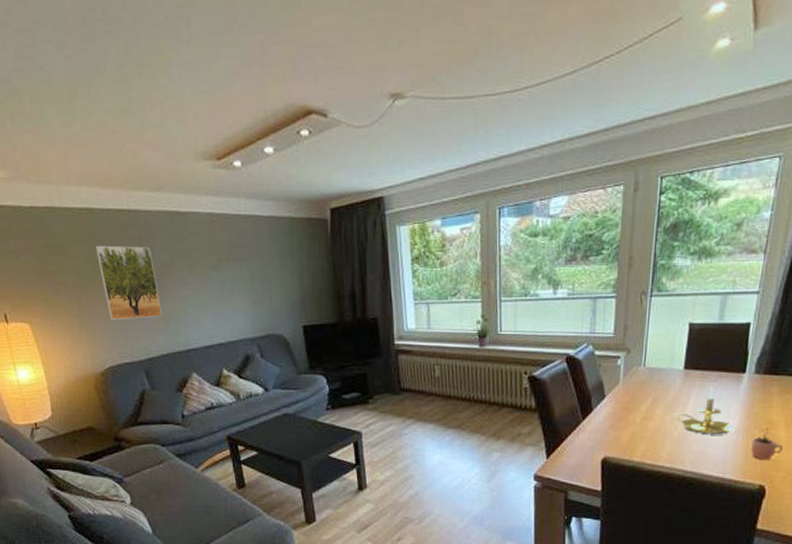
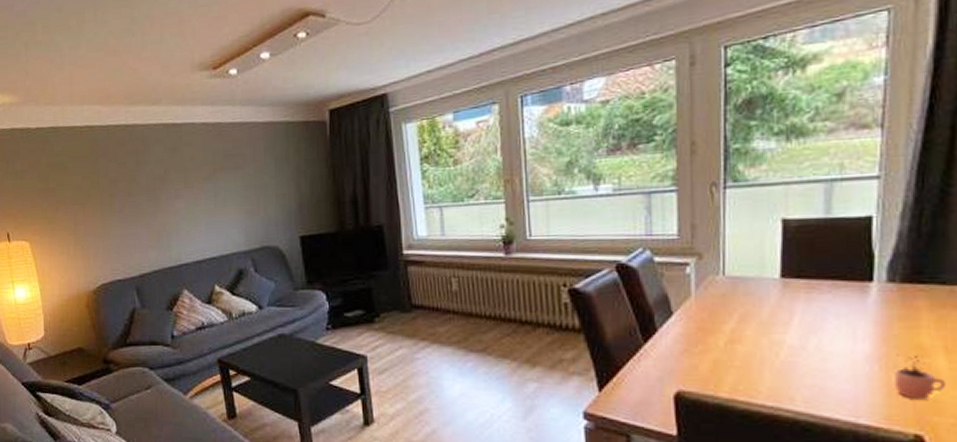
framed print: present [96,245,163,321] -> none [94,160,156,237]
candle holder: present [675,388,735,434] -> none [773,301,866,363]

